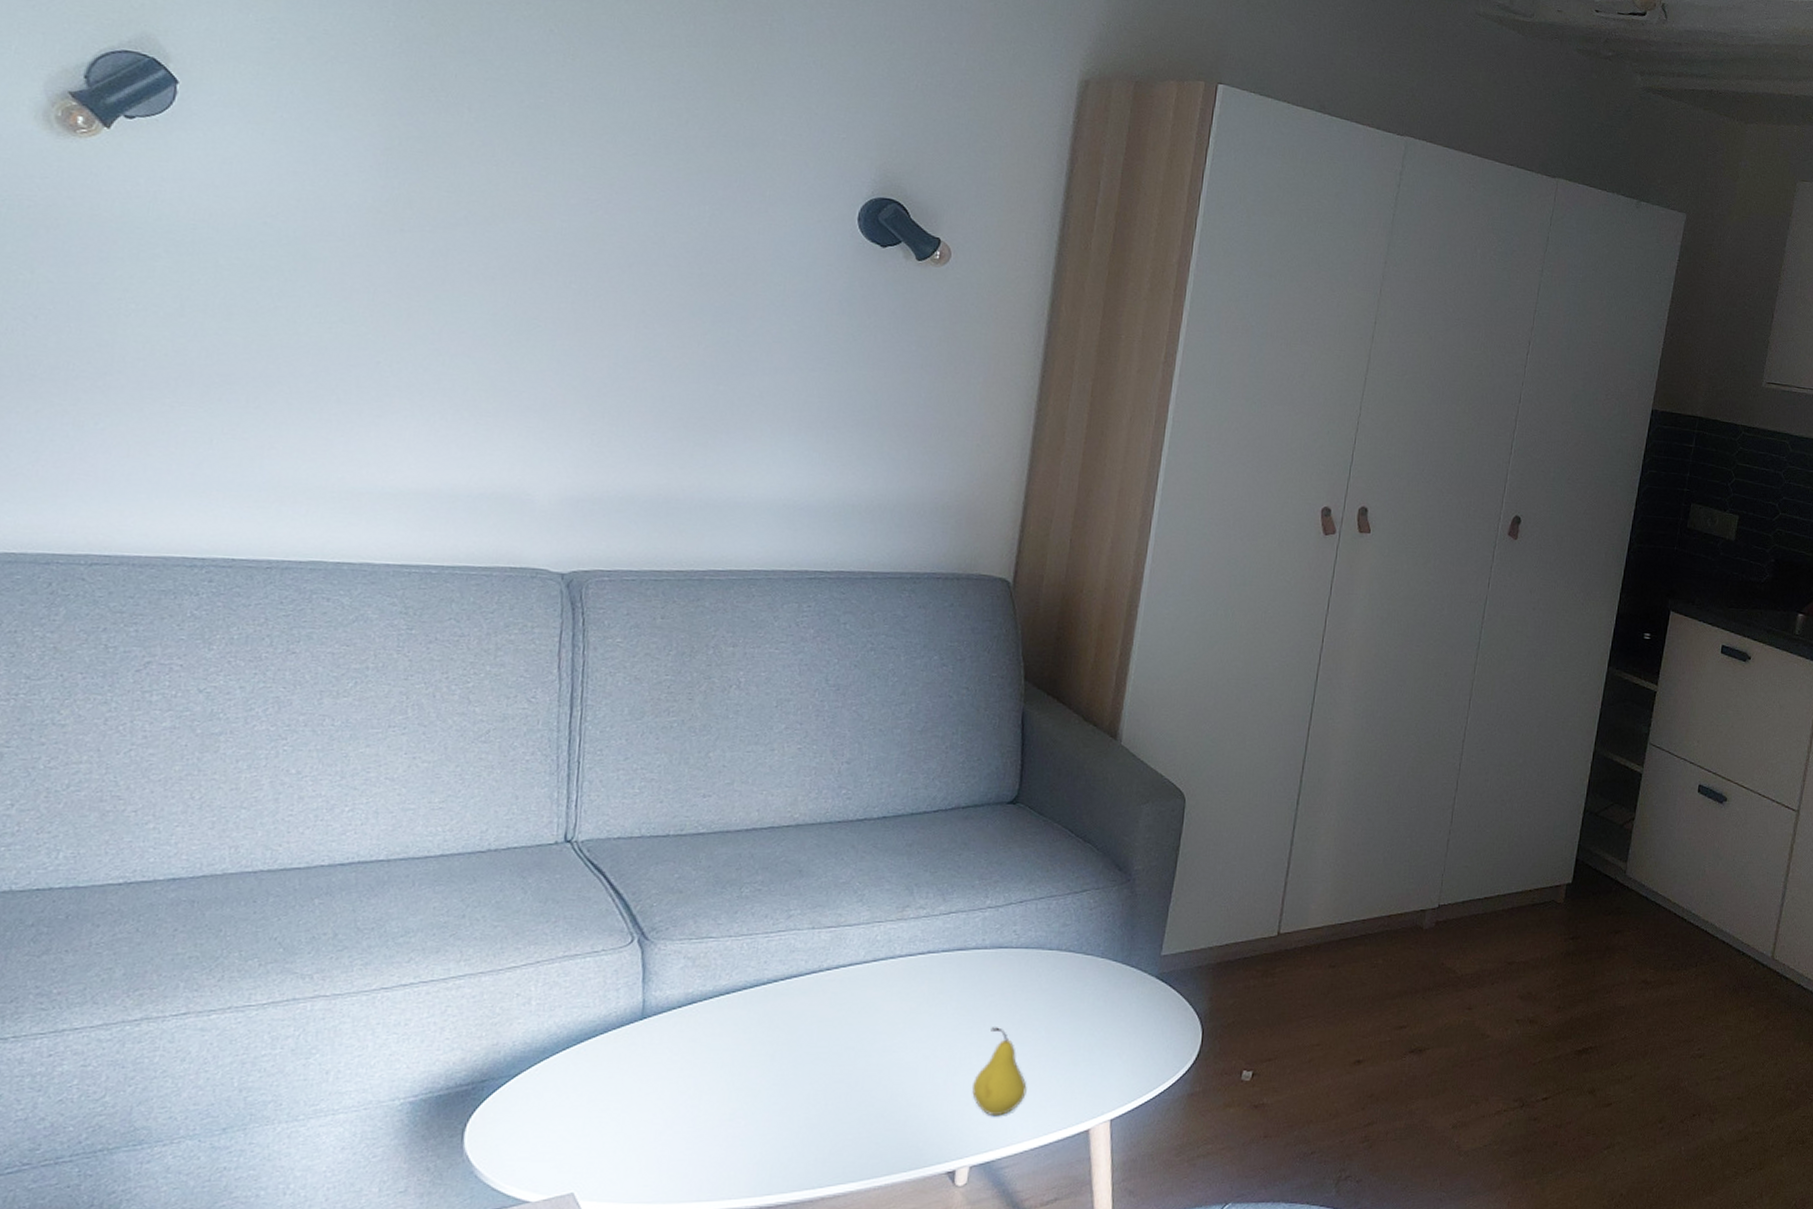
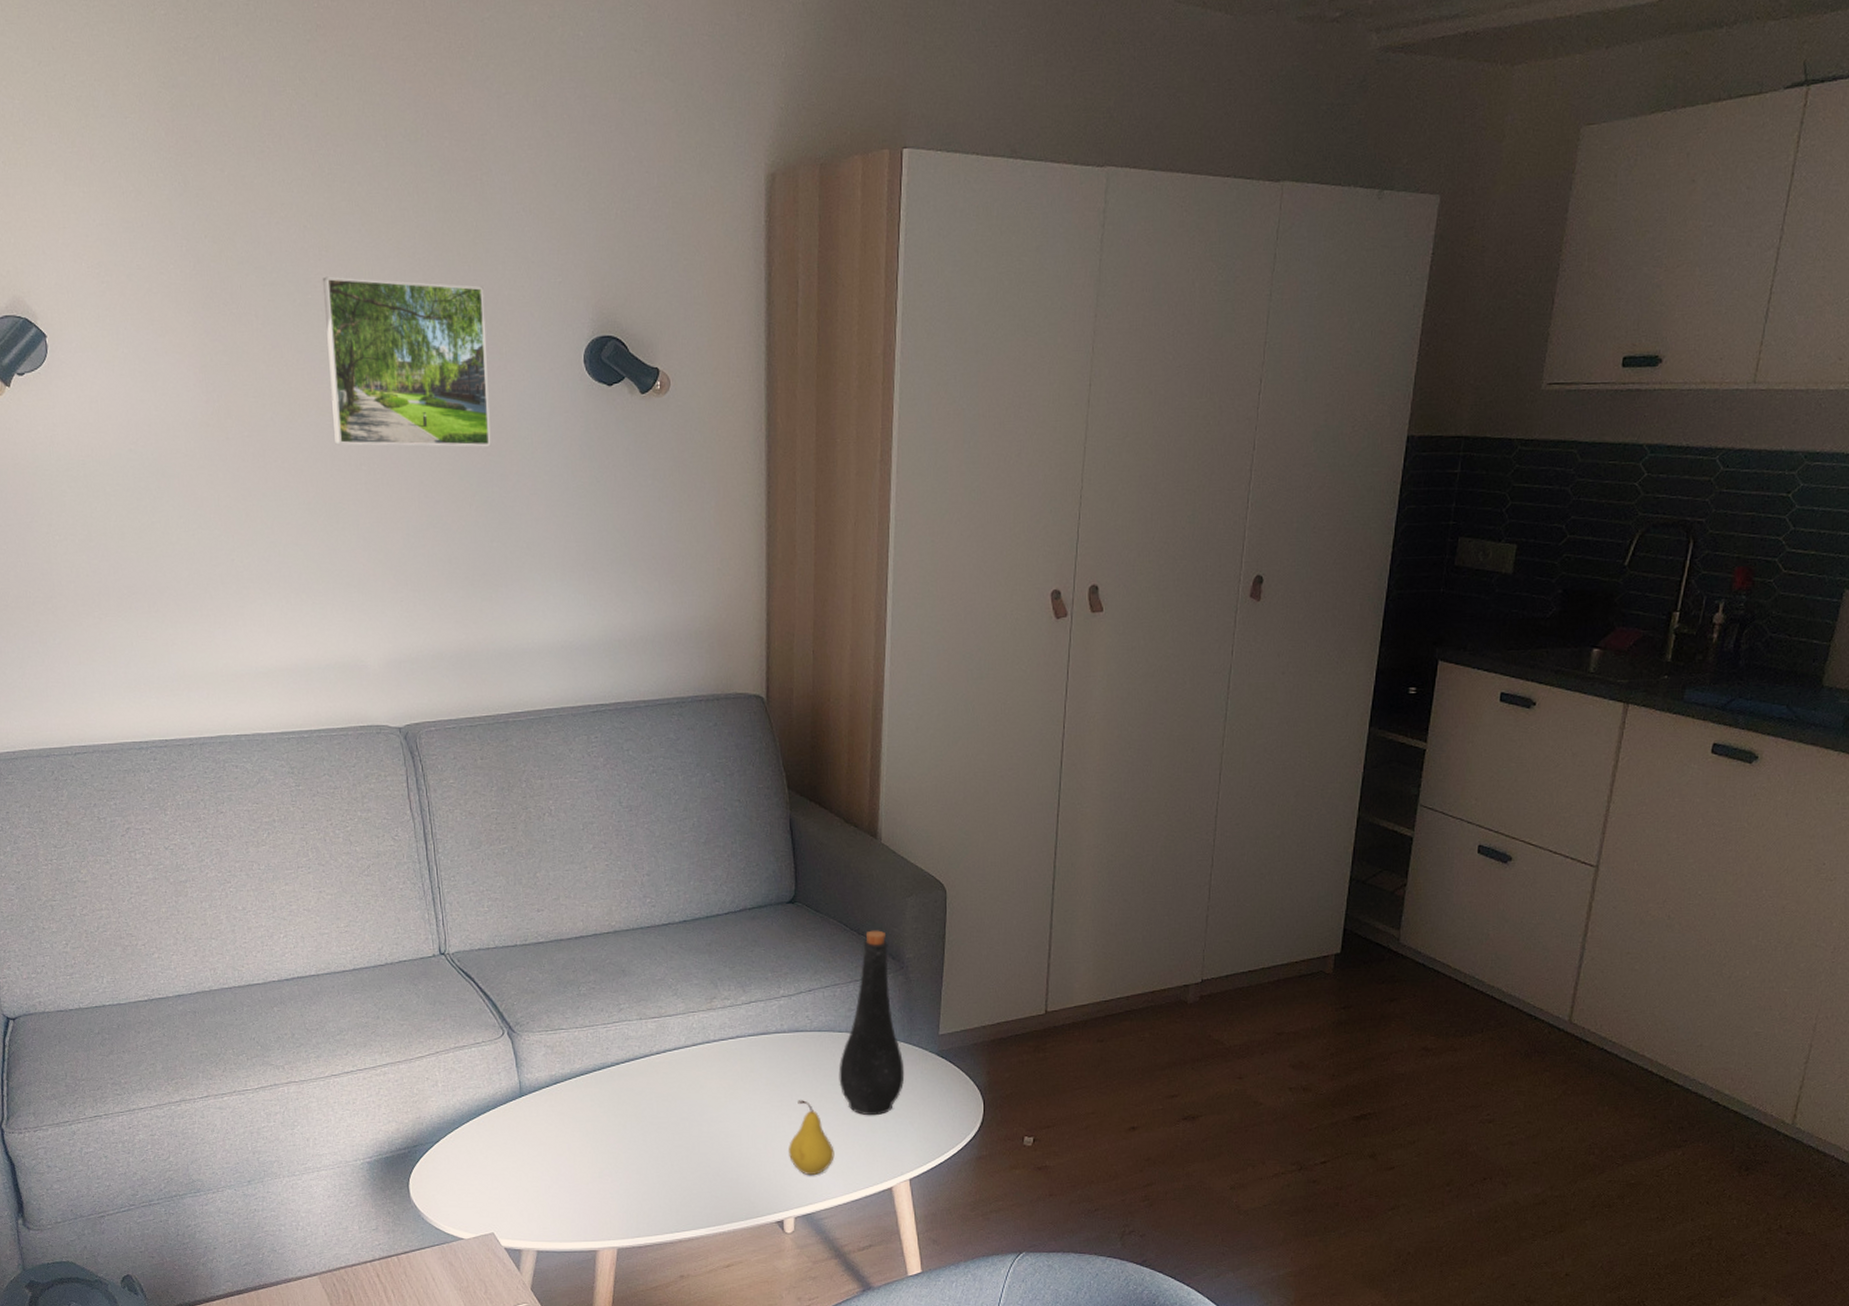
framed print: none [542,84,755,287] -> present [323,276,491,447]
bottle: none [1042,838,1119,1046] -> present [838,930,905,1116]

